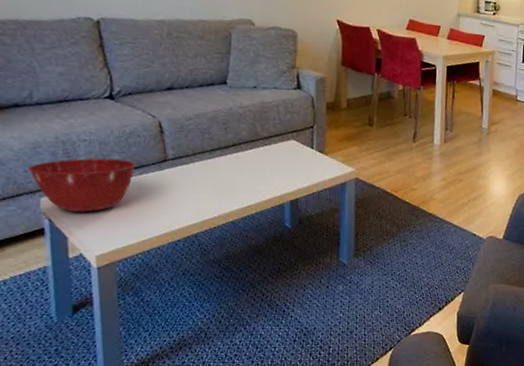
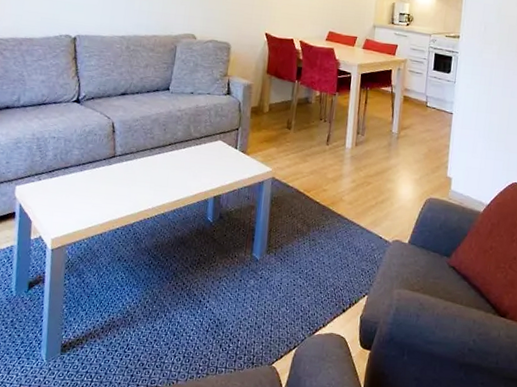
mixing bowl: present [28,158,136,212] -> none [9,153,91,200]

